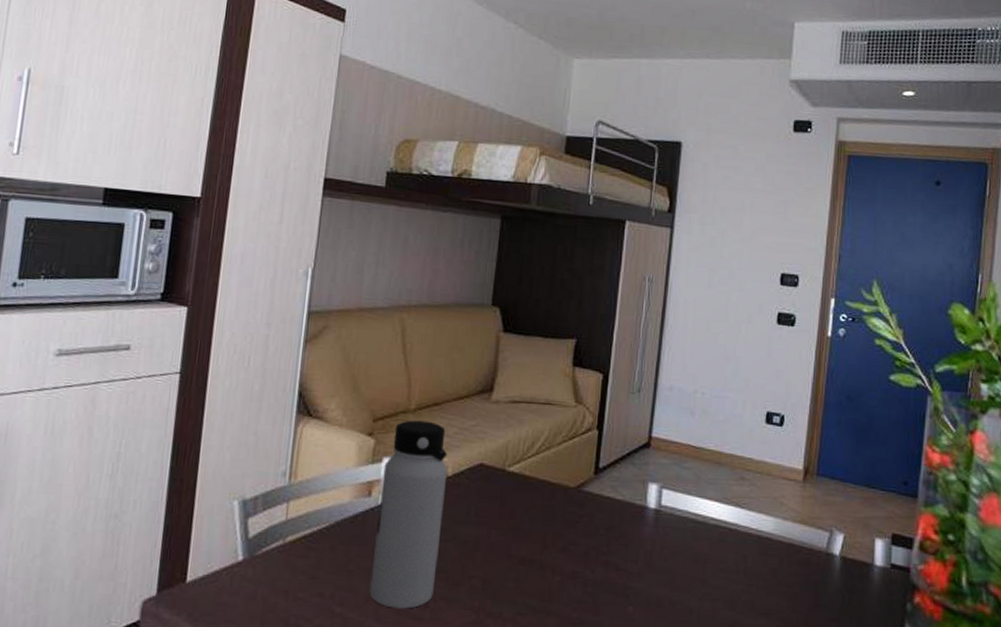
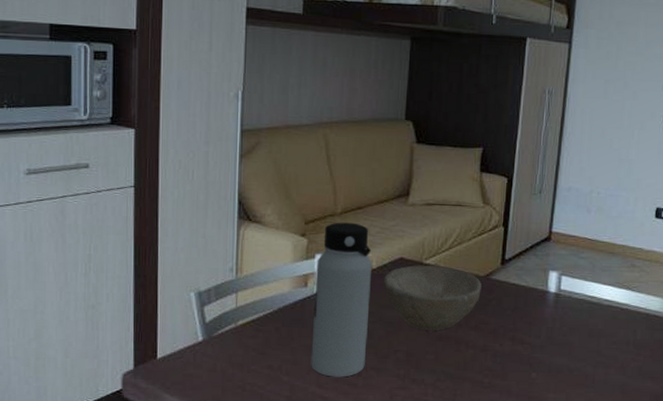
bowl: none [460,473,572,553] -> present [384,265,482,331]

